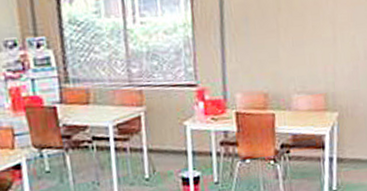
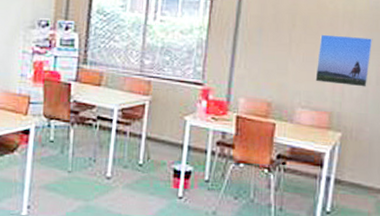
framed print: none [306,12,357,65] -> present [315,34,373,87]

